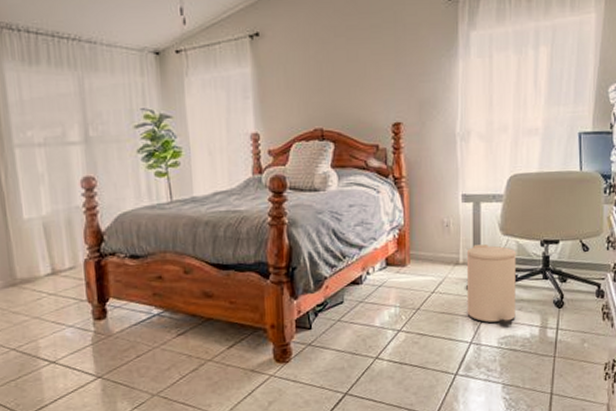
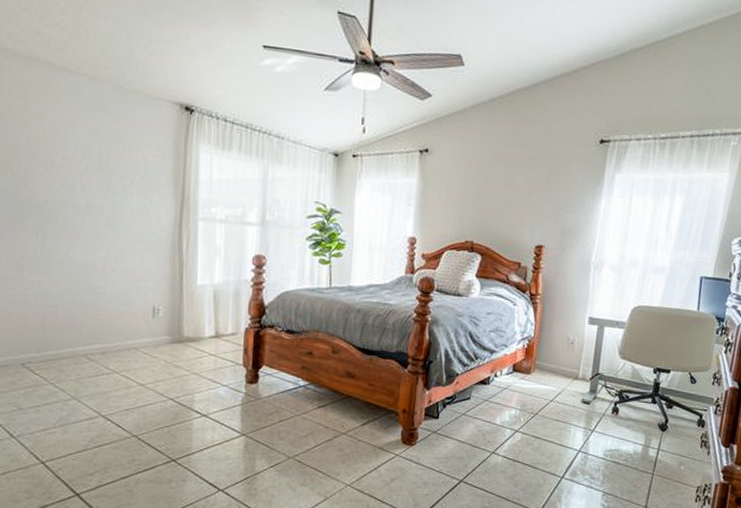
pedal bin: present [466,244,516,326] -> none [579,364,631,440]

